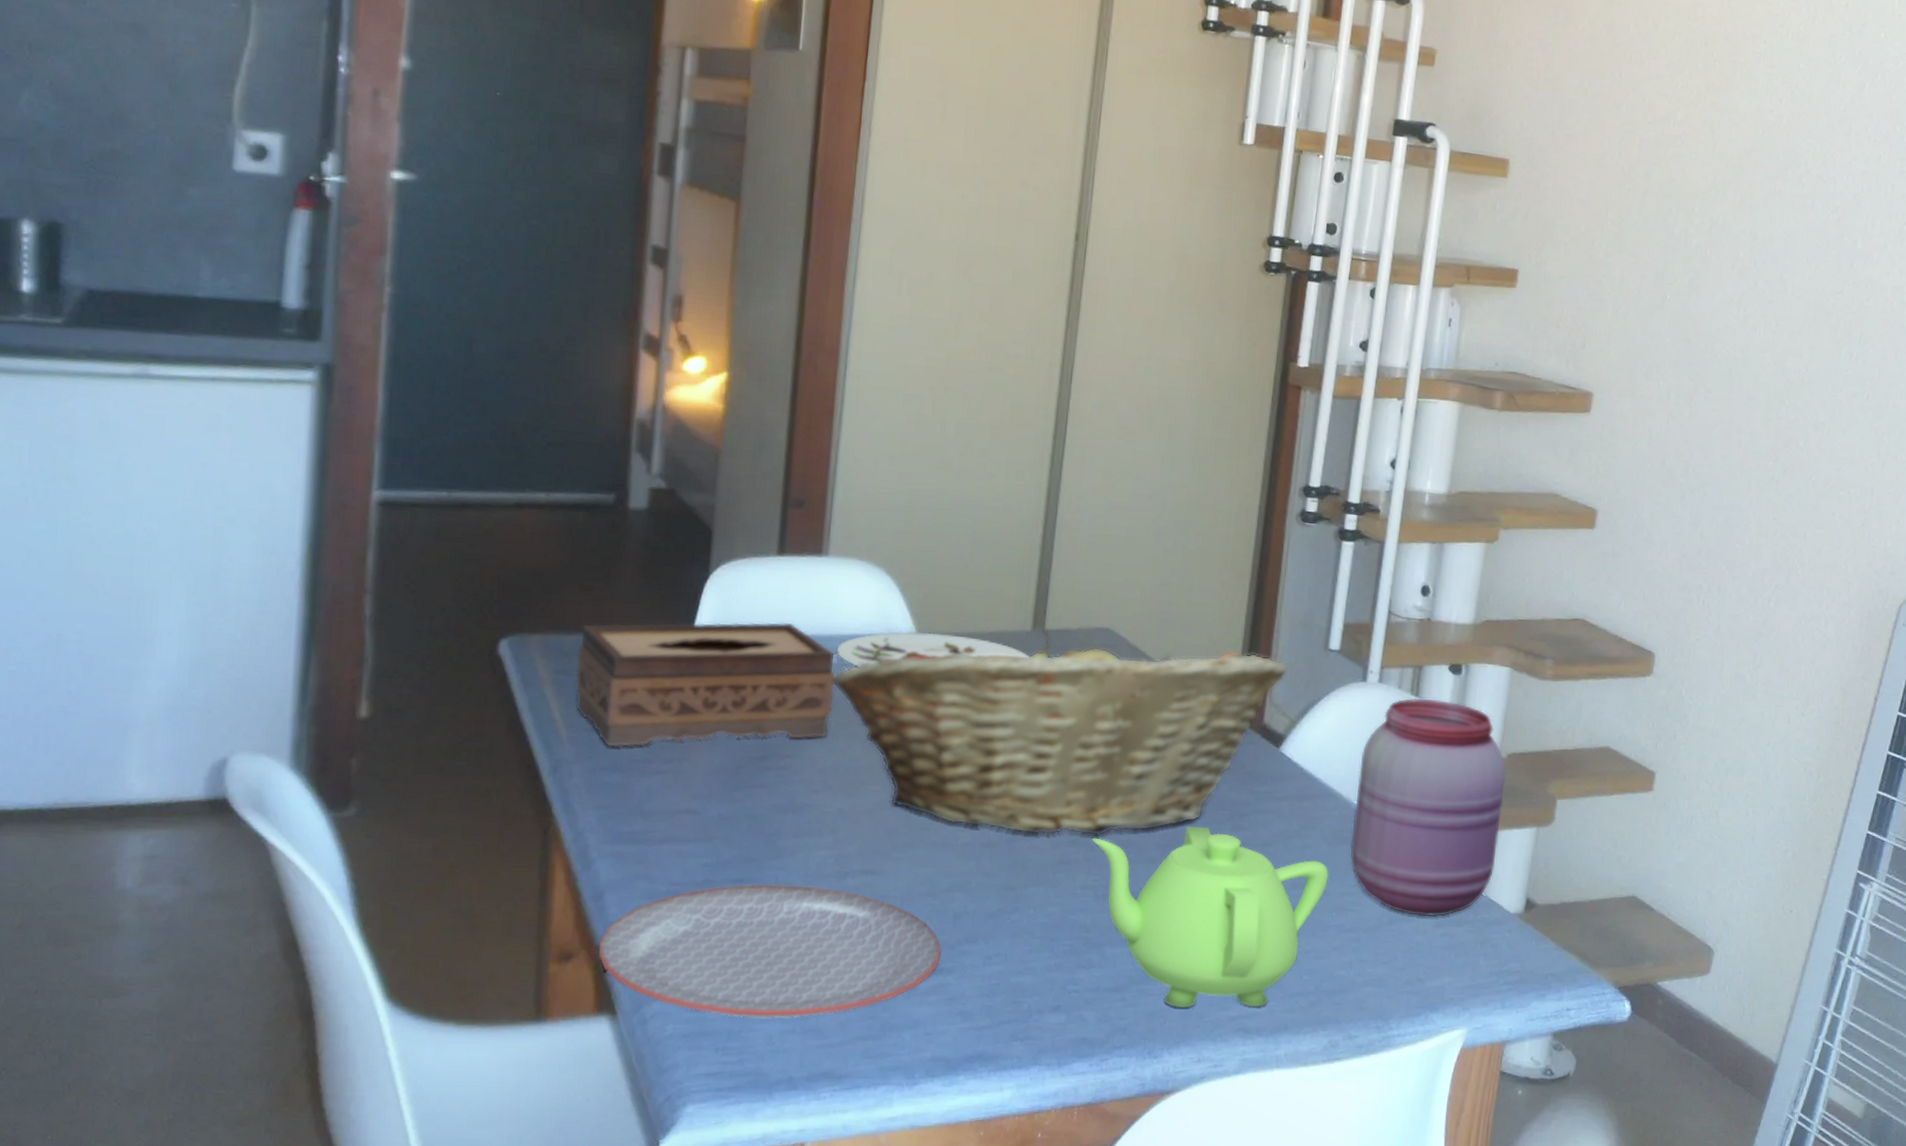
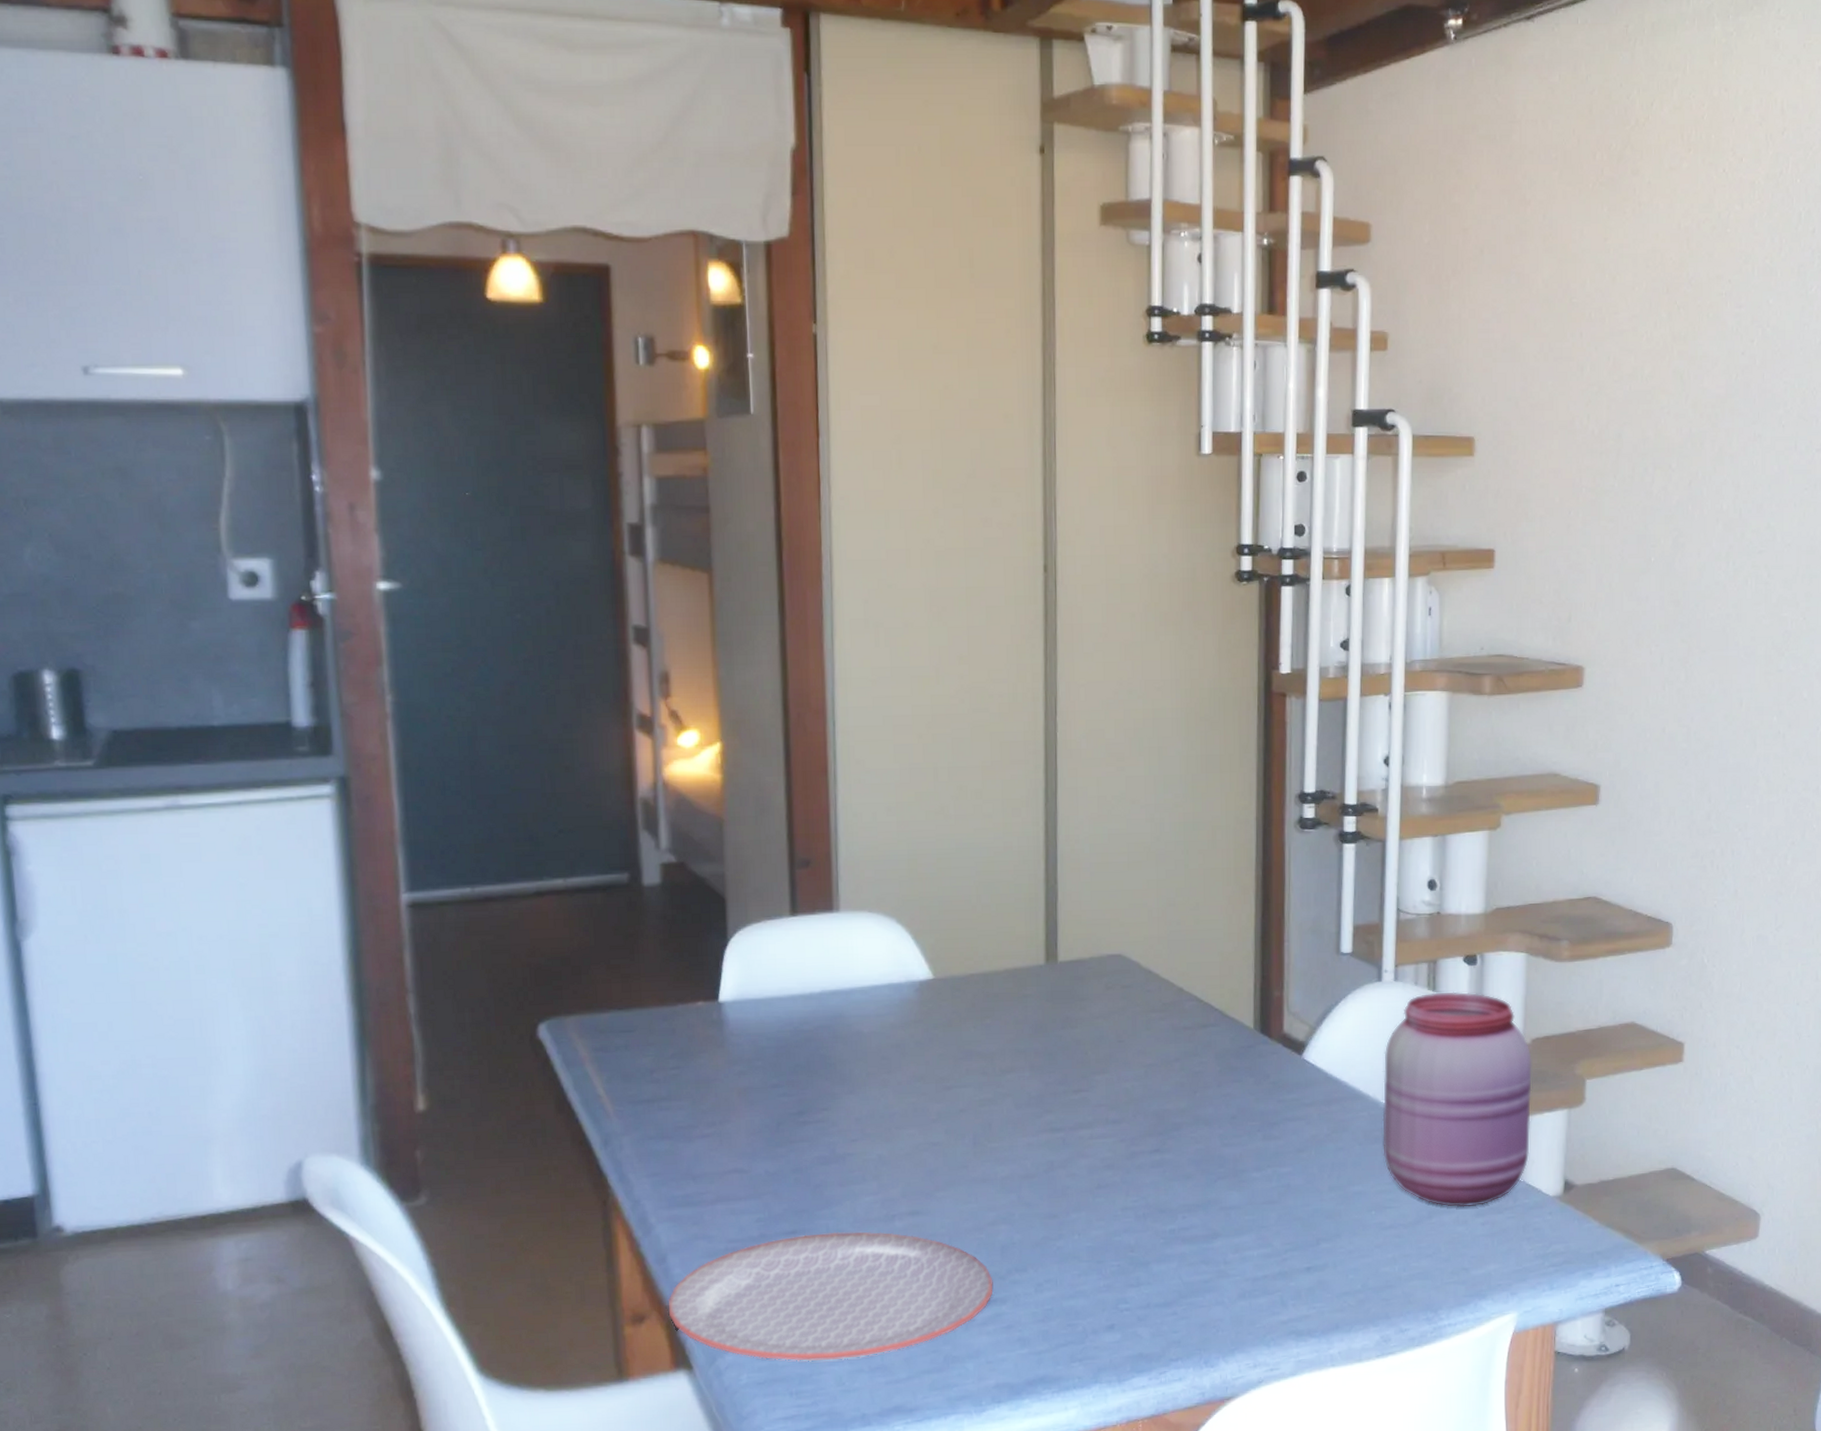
tissue box: present [575,622,837,747] -> none [613,980,862,1117]
fruit basket: present [831,629,1288,836] -> none [857,961,1302,1163]
plate: present [836,632,1031,667] -> none [858,976,1047,1016]
teapot: present [1091,827,1330,1008] -> none [1126,1140,1365,1316]

